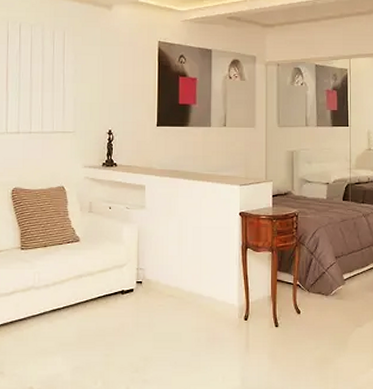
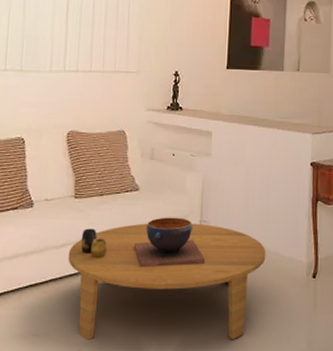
coffee table: none [17,270,200,378] -> present [67,223,266,340]
vase: none [28,277,52,305] -> present [80,228,107,259]
decorative bowl: none [77,265,143,312] -> present [134,217,205,268]

